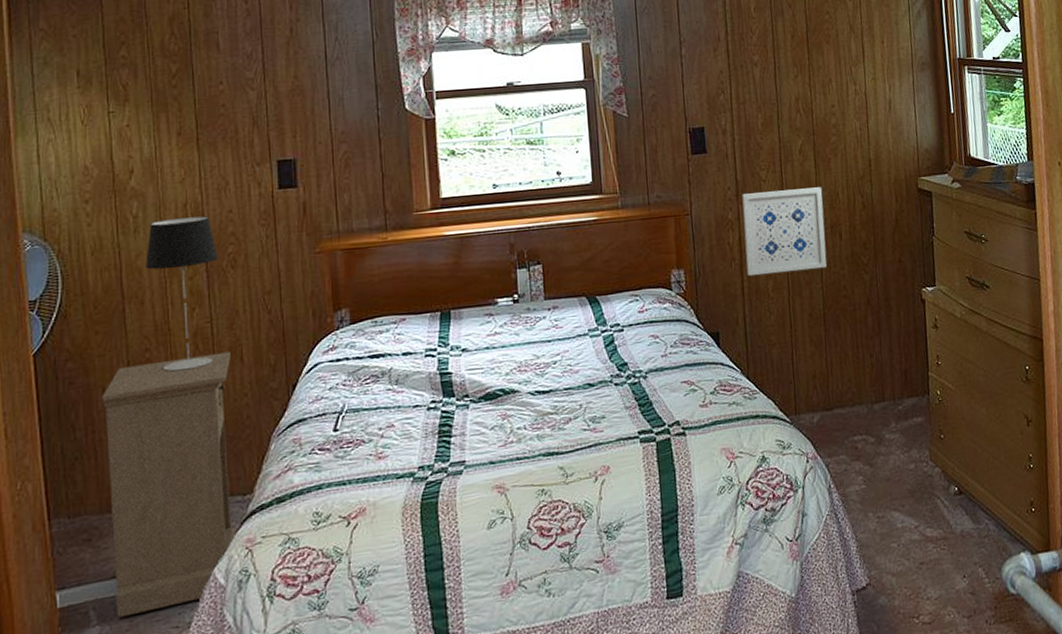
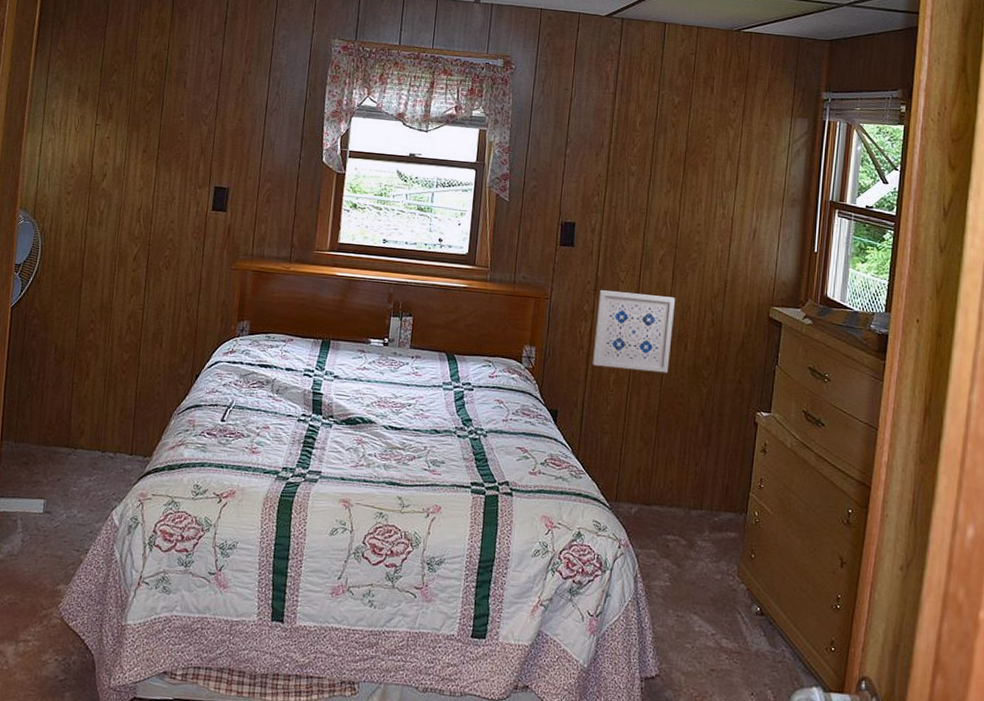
nightstand: present [102,352,238,618] -> none [36,331,153,533]
table lamp: present [146,216,218,372] -> none [101,218,158,345]

